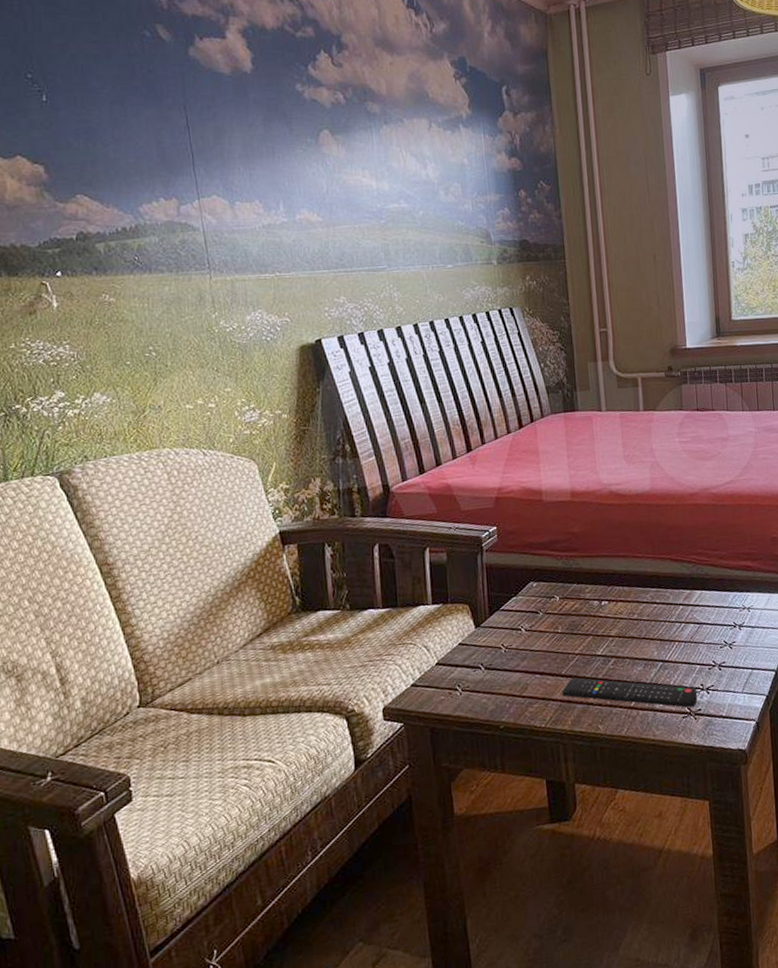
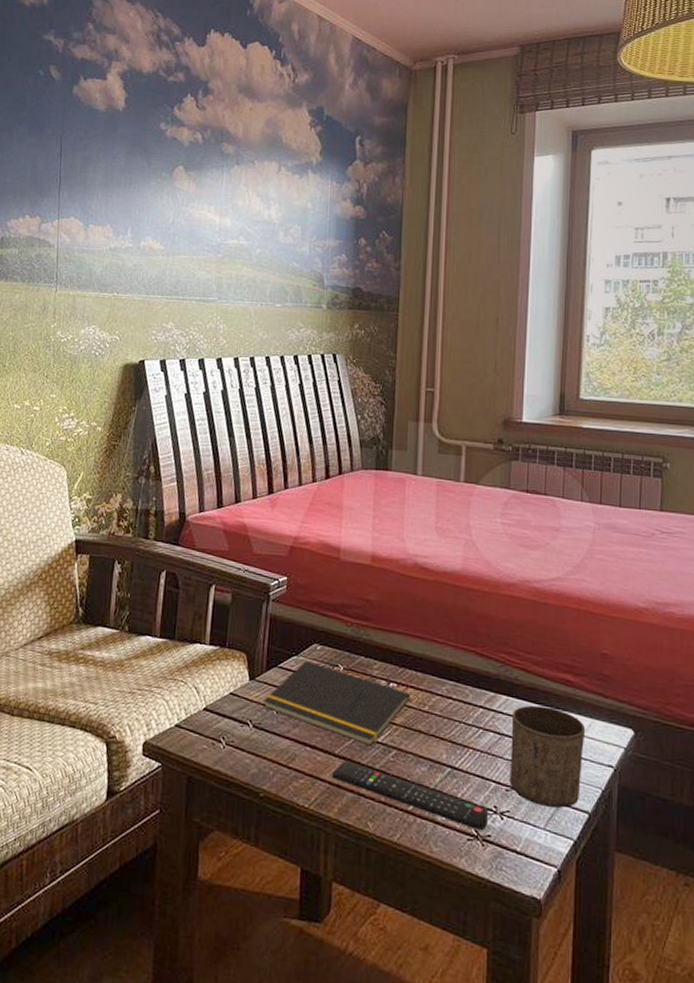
notepad: none [491,598,621,660] -> present [263,661,411,746]
cup: none [706,591,767,674] -> present [510,705,586,808]

